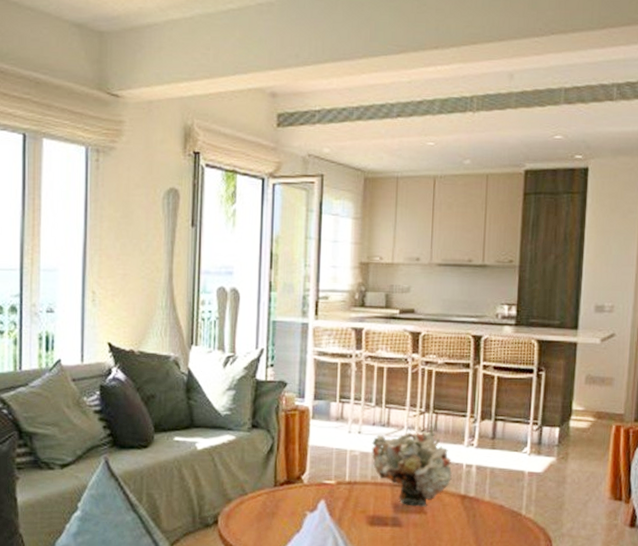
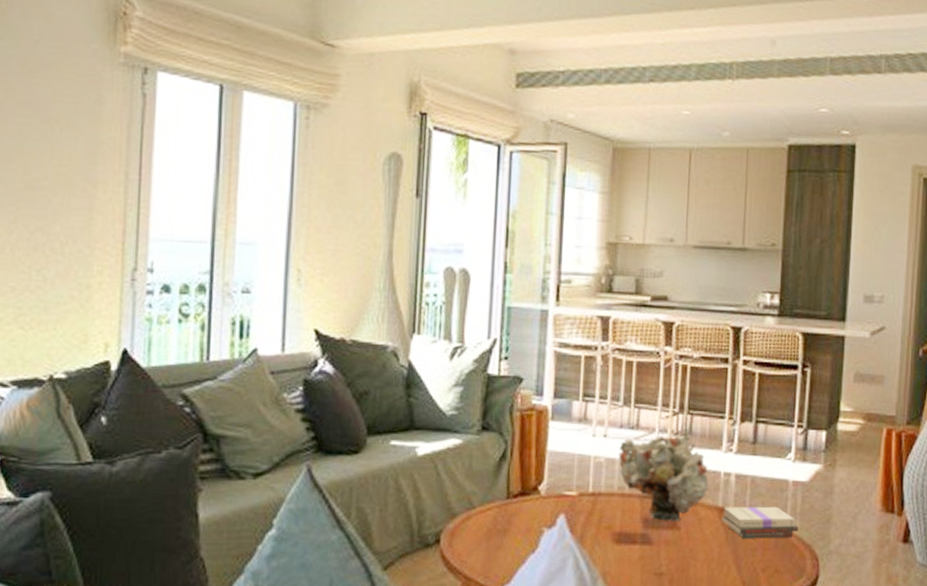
books: none [463,494,534,523] -> present [721,506,799,539]

